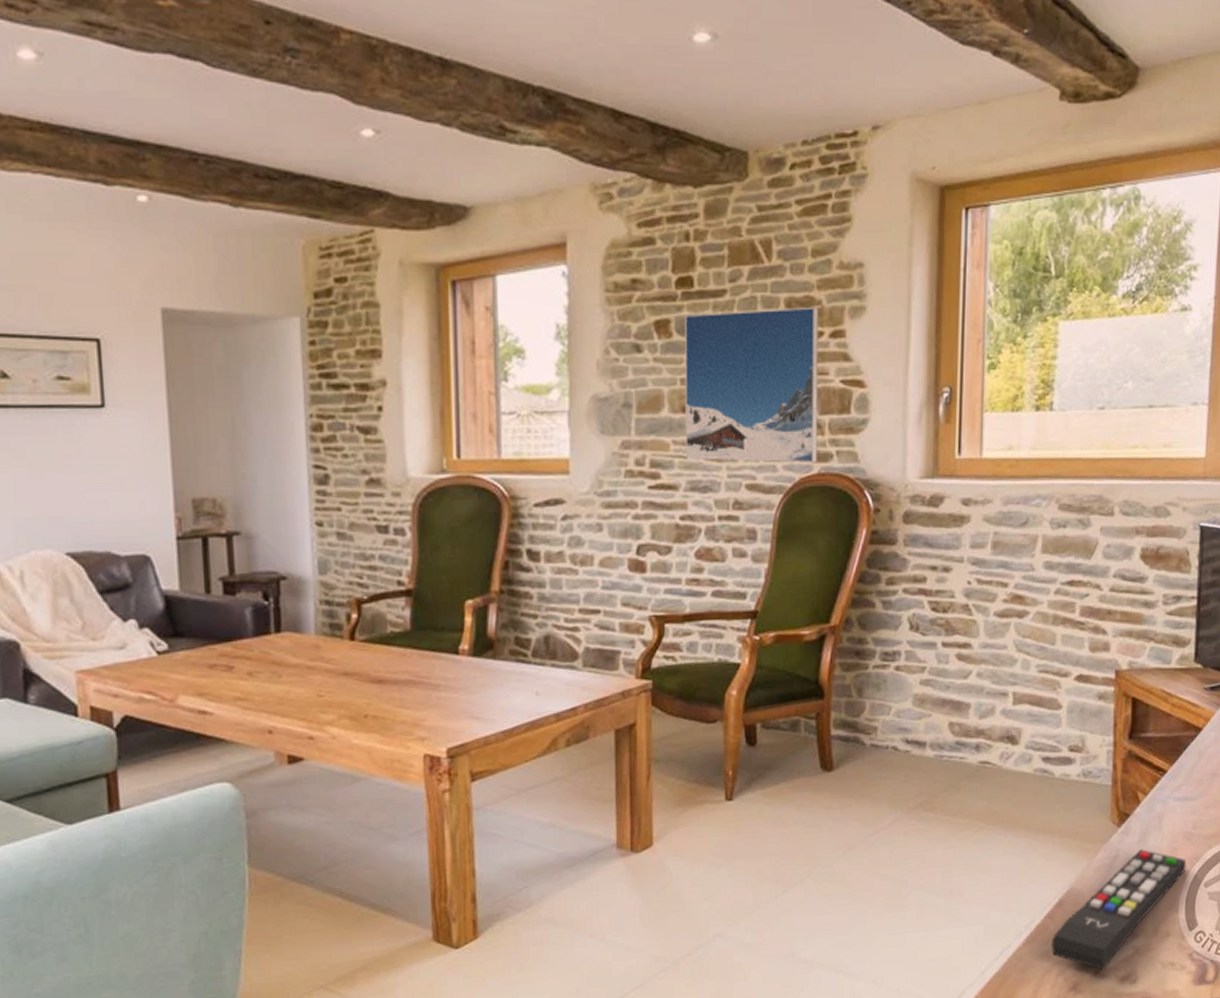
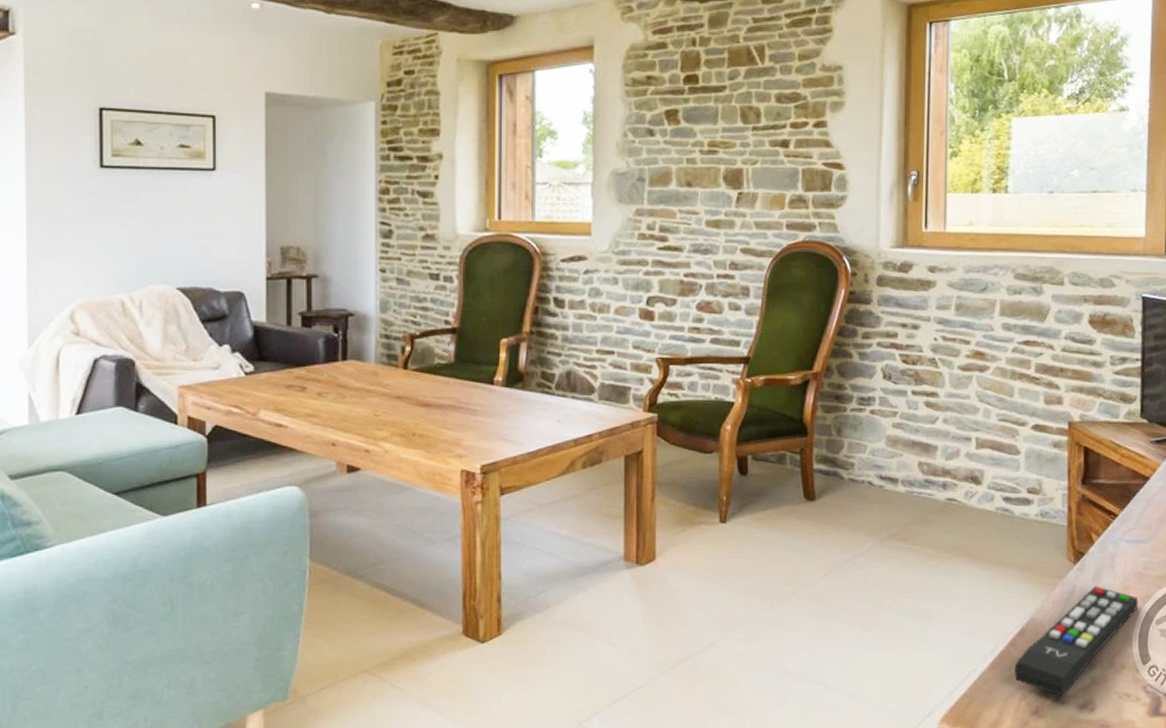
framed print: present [685,306,819,464] -> none [690,101,804,232]

